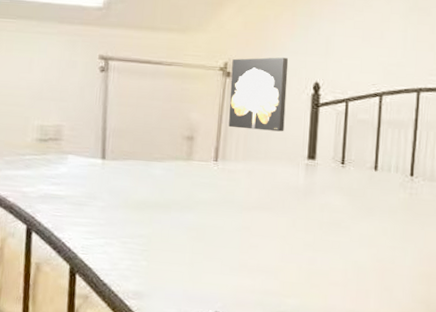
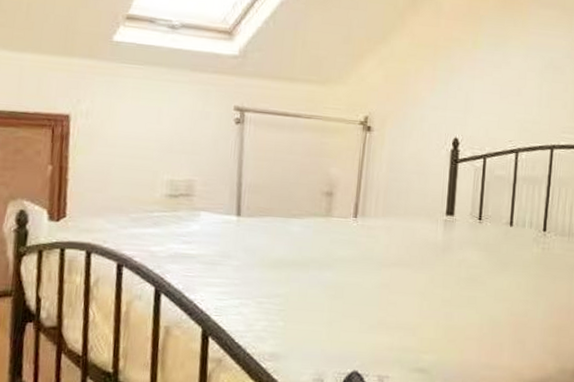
wall art: present [229,57,289,132] -> none [368,112,429,188]

